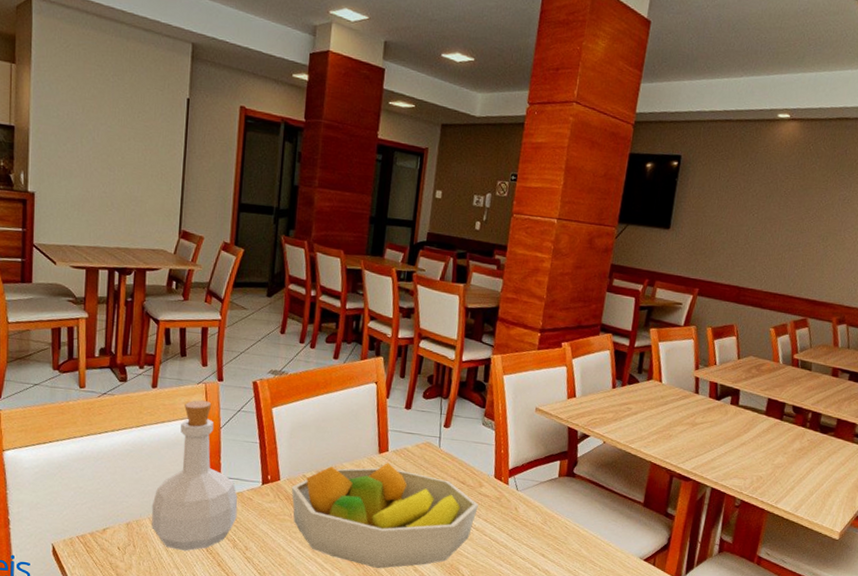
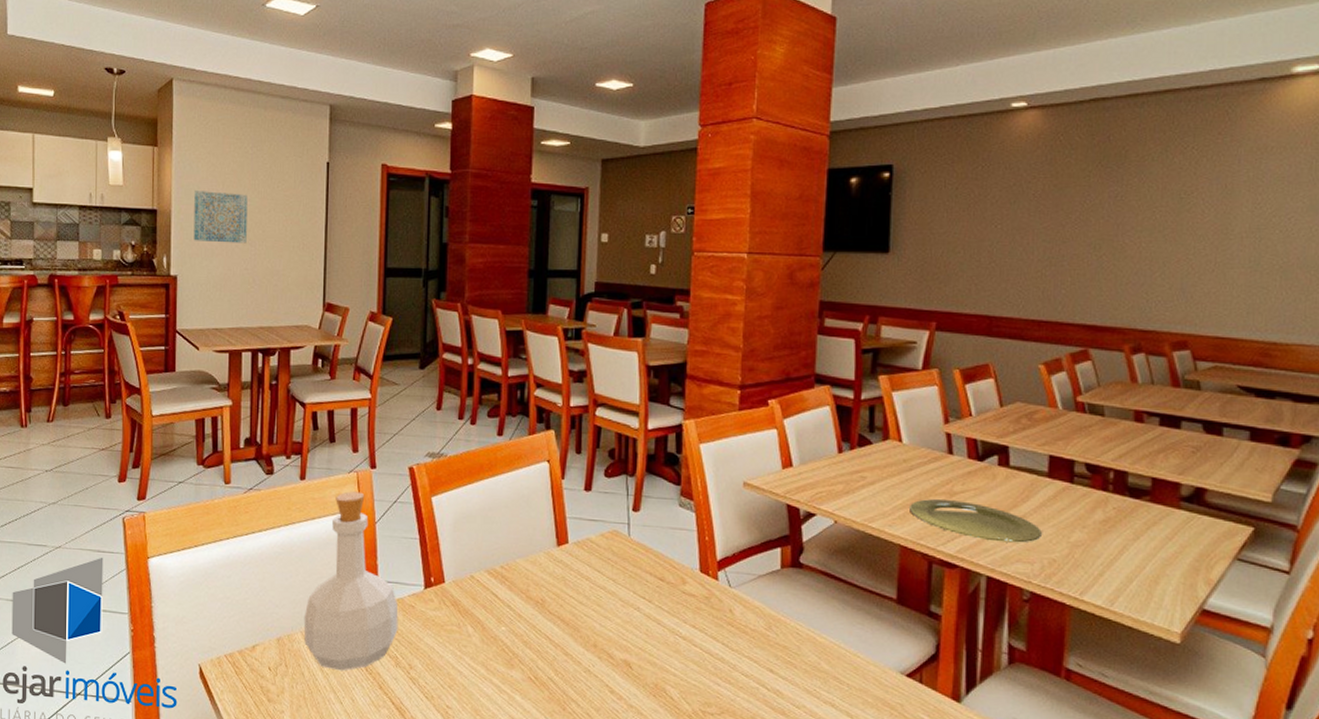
wall art: none [52,111,108,168] -> present [193,189,248,244]
fruit bowl: present [291,462,479,568] -> none [458,556,683,690]
plate: none [661,427,755,464] -> present [910,499,1042,543]

